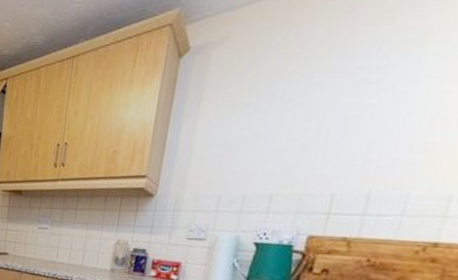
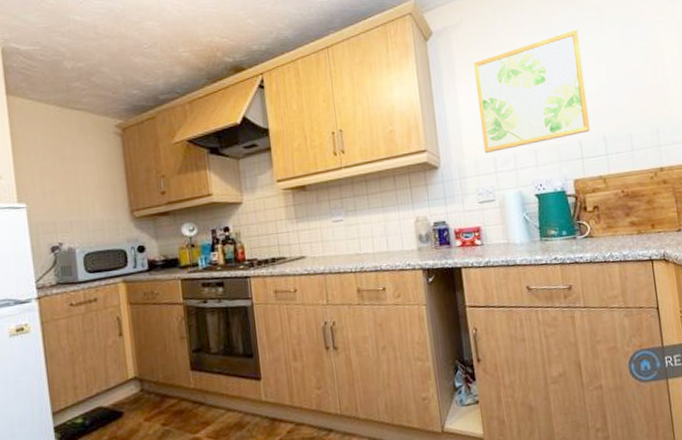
wall art: none [209,56,383,190] -> present [473,29,591,154]

